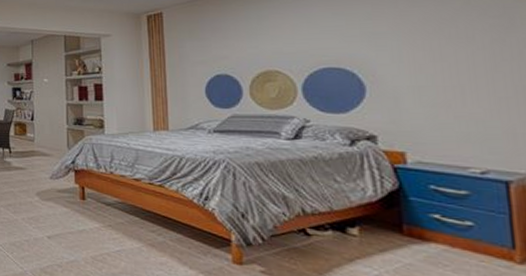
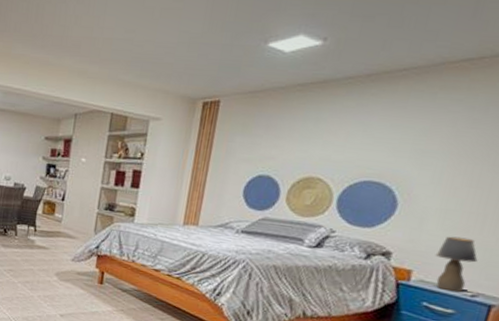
table lamp: none [424,112,473,171] -> present [433,236,478,293]

